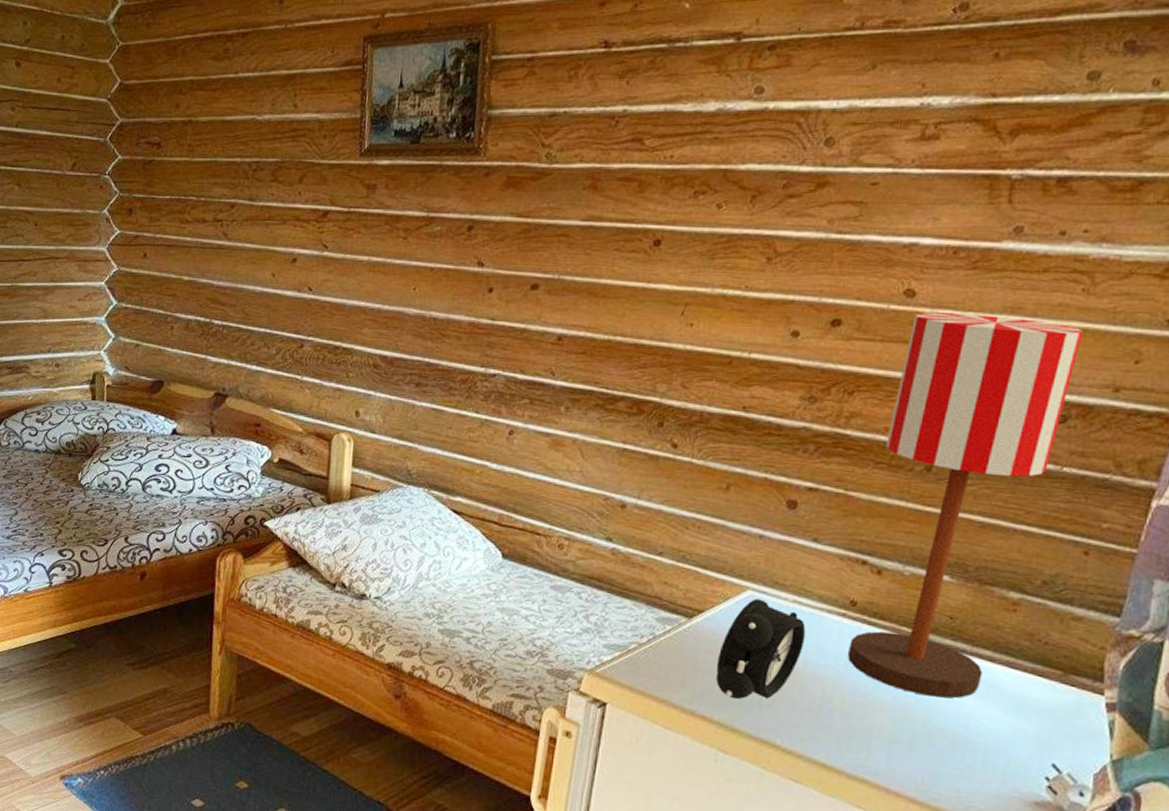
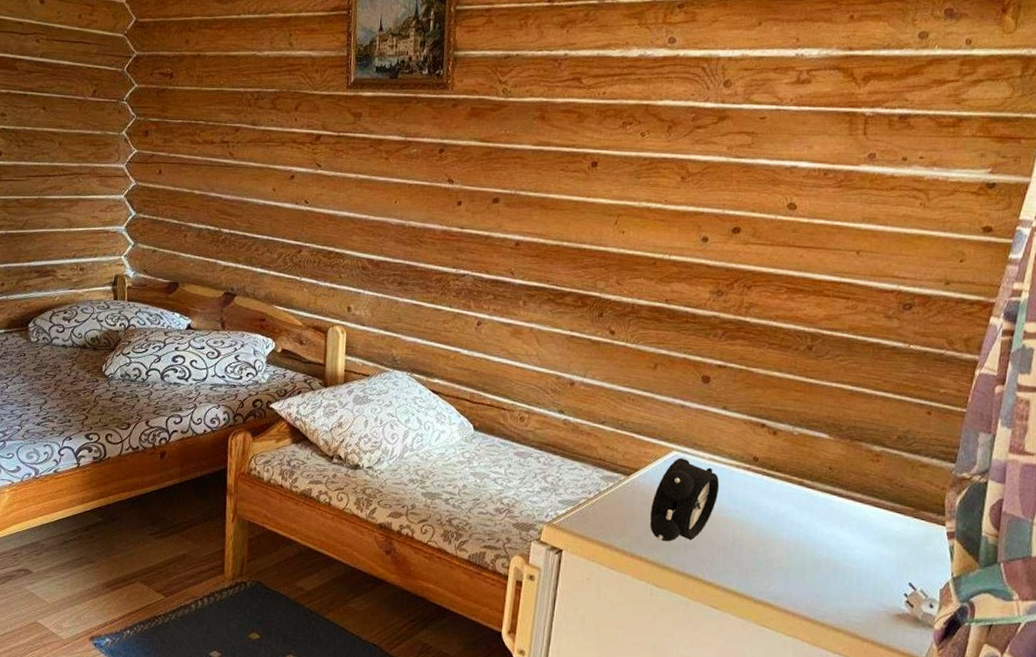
table lamp: present [848,312,1083,698] -> none [753,221,922,534]

